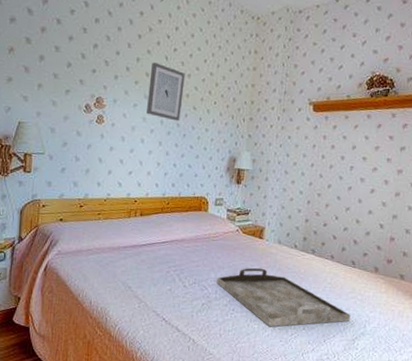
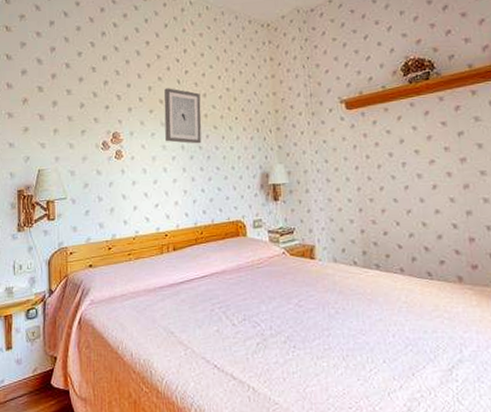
serving tray: present [216,267,351,327] -> none [269,293,441,364]

